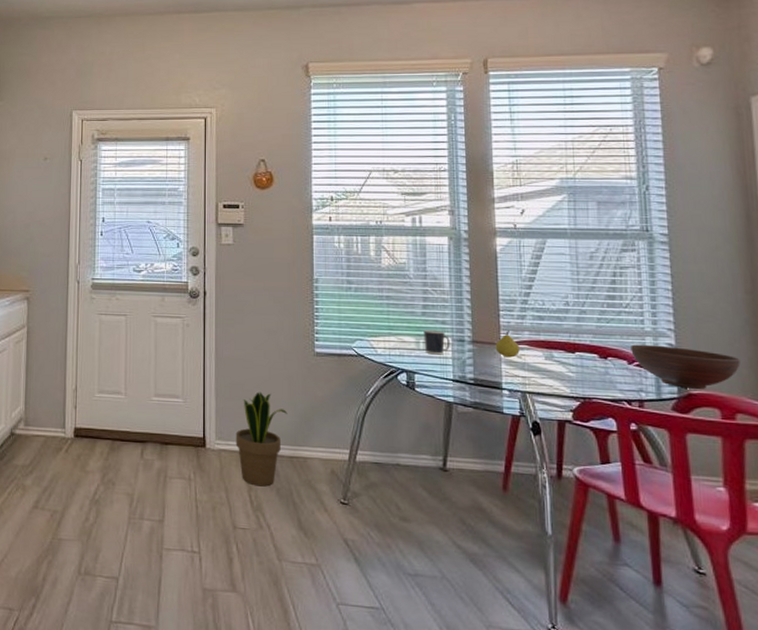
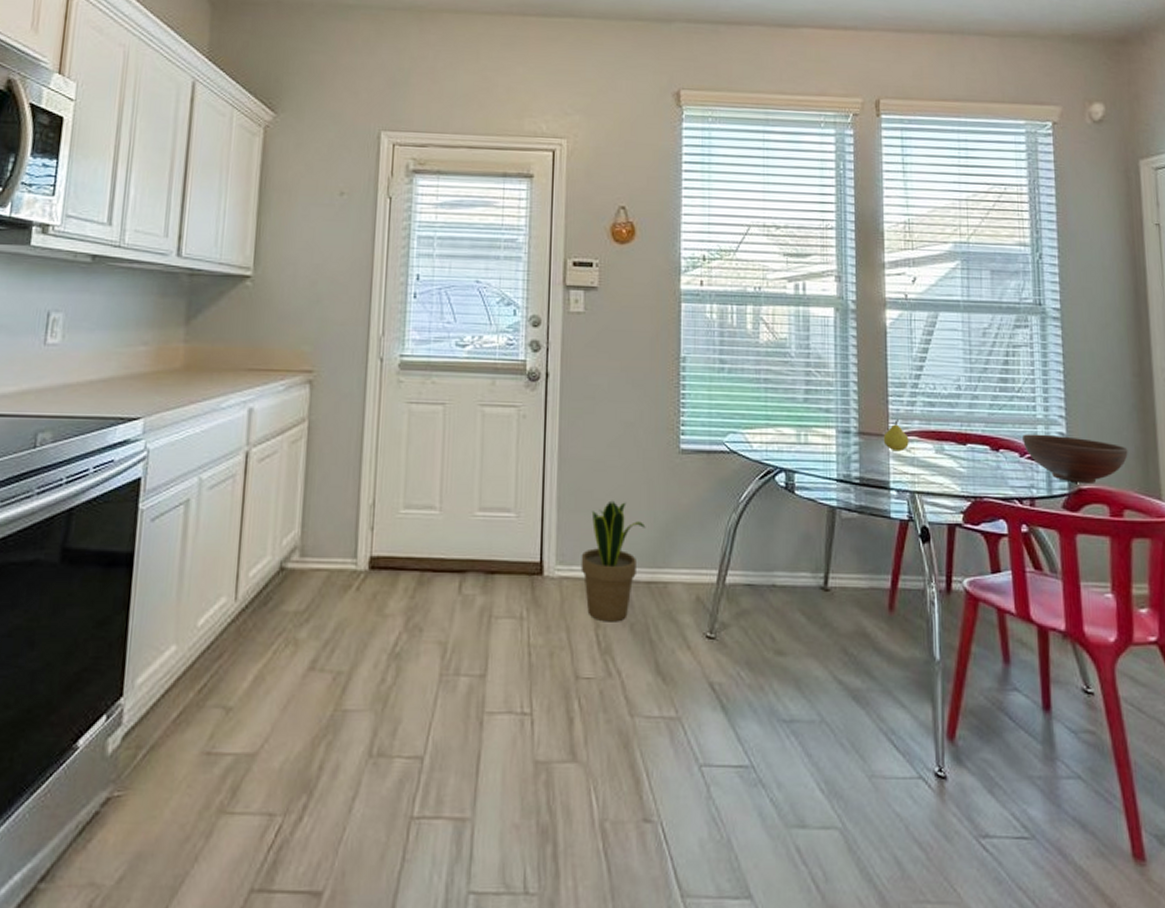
mug: present [423,329,450,355] -> none [805,419,834,450]

